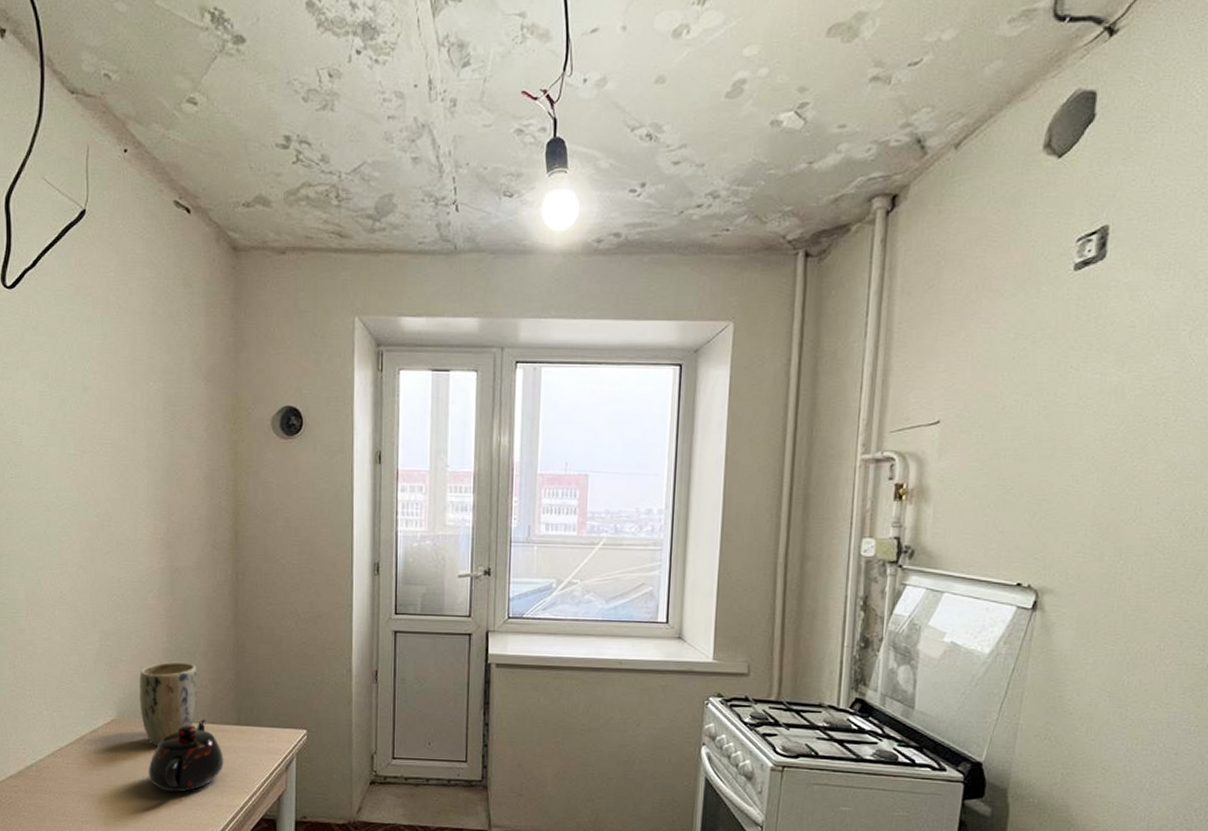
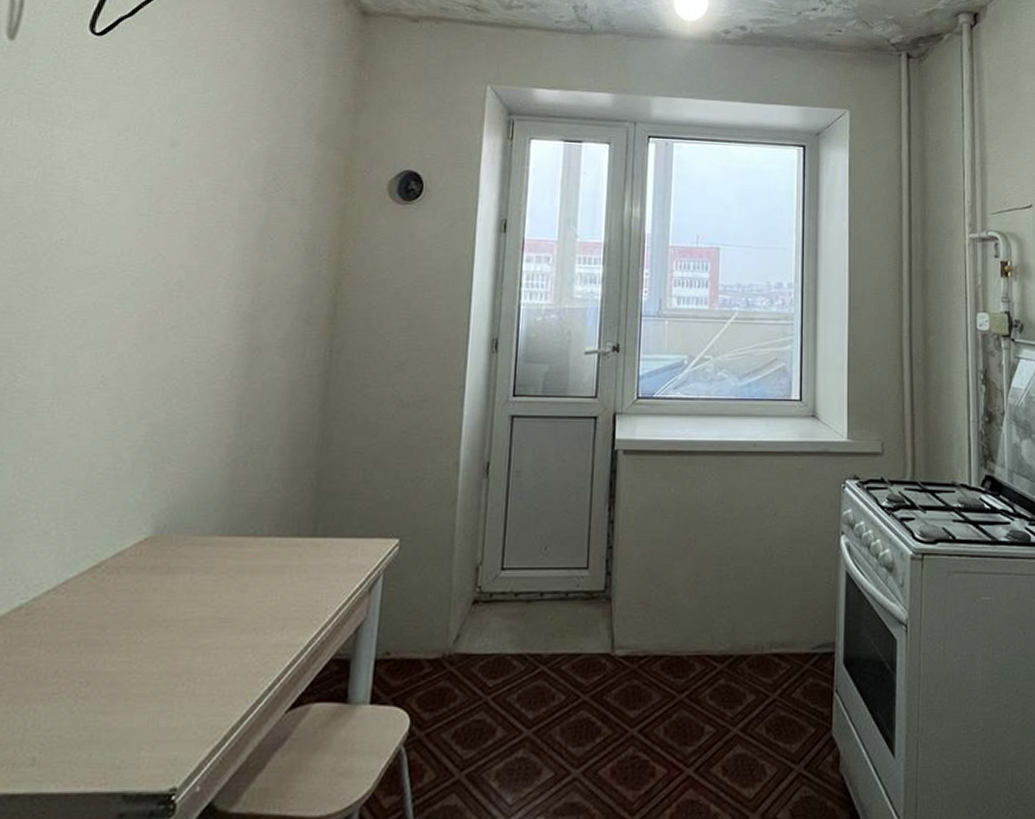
plant pot: present [139,661,197,747] -> none [186,459,268,571]
teapot: present [148,719,224,793] -> none [184,531,291,632]

